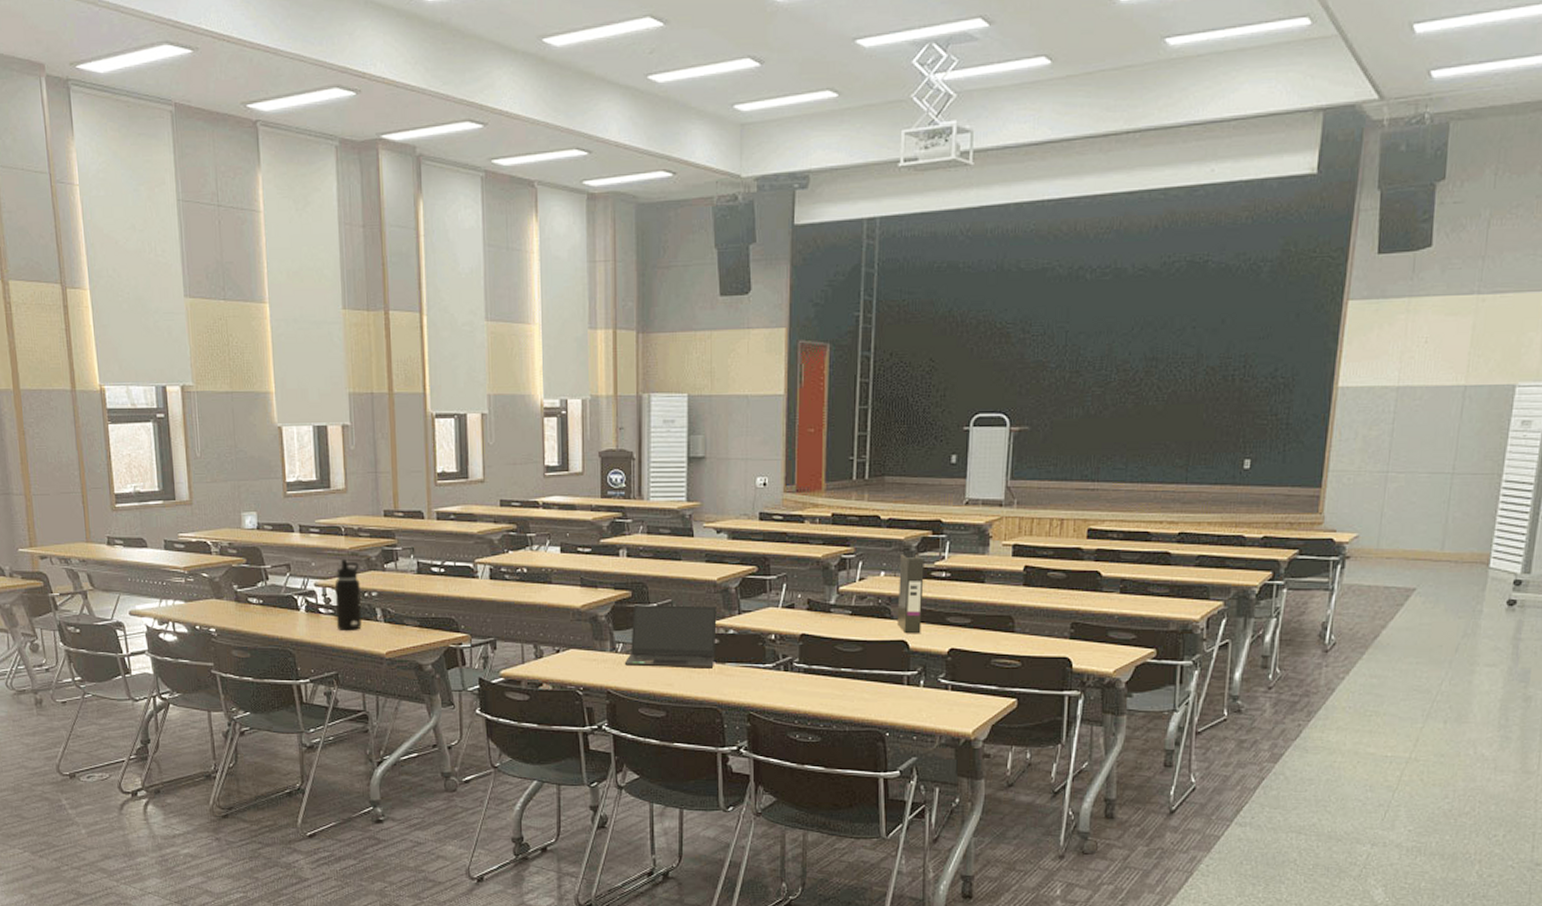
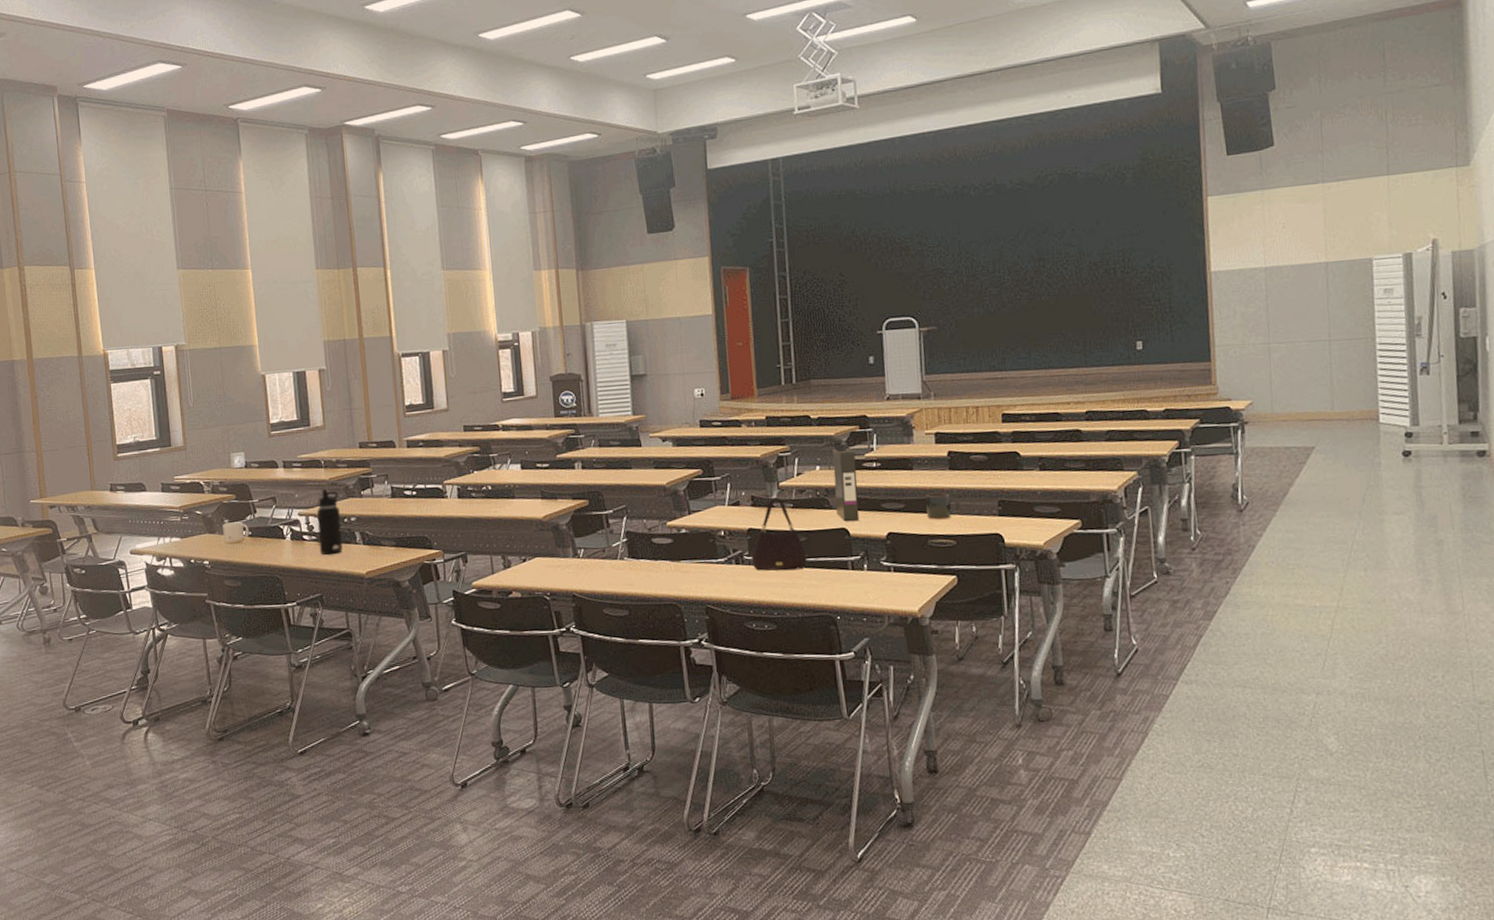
mug: none [231,588,261,613] -> present [222,521,250,545]
laptop: present [625,604,717,669] -> none [587,509,671,570]
handbag: none [800,603,862,681] -> present [750,498,808,571]
mug: none [994,609,1030,638] -> present [926,492,961,520]

